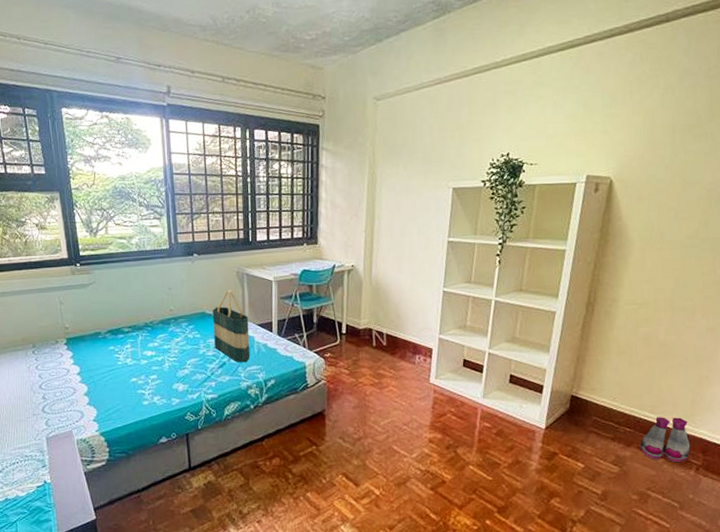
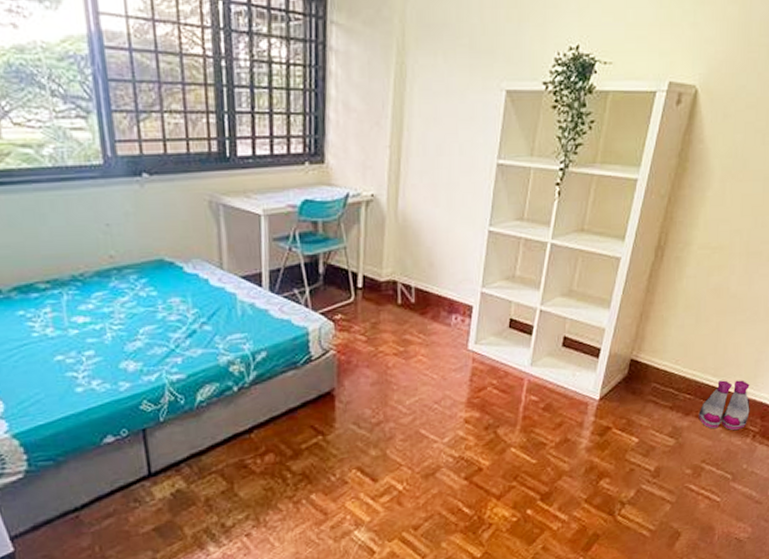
tote bag: present [213,290,250,363] -> none [174,227,231,330]

